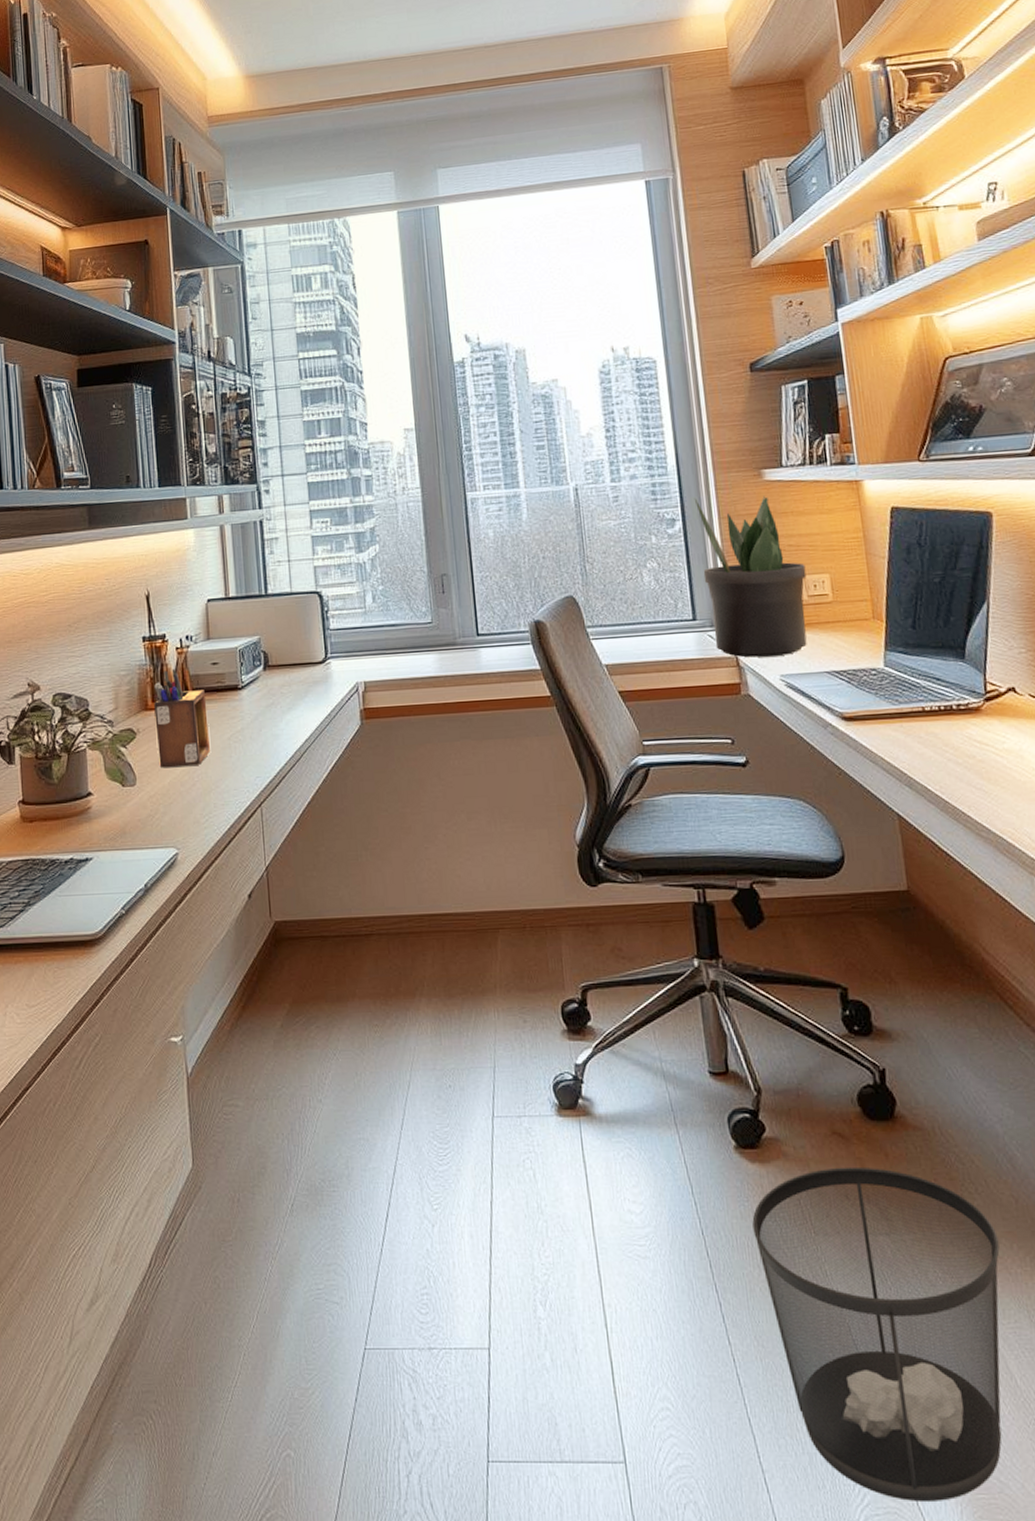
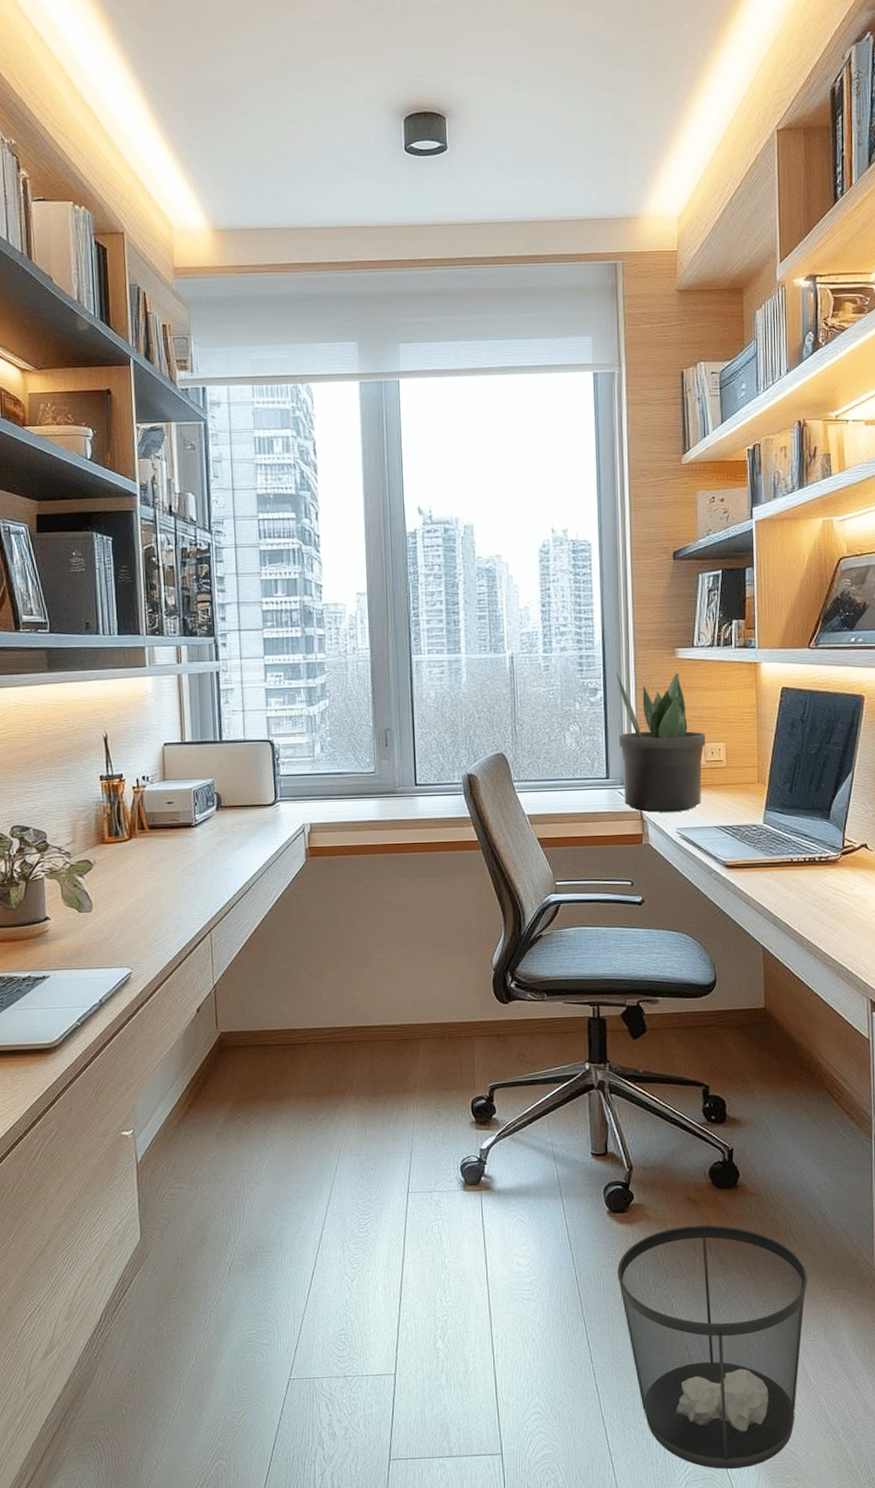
desk organizer: present [154,668,211,768] -> none [110,806,165,897]

